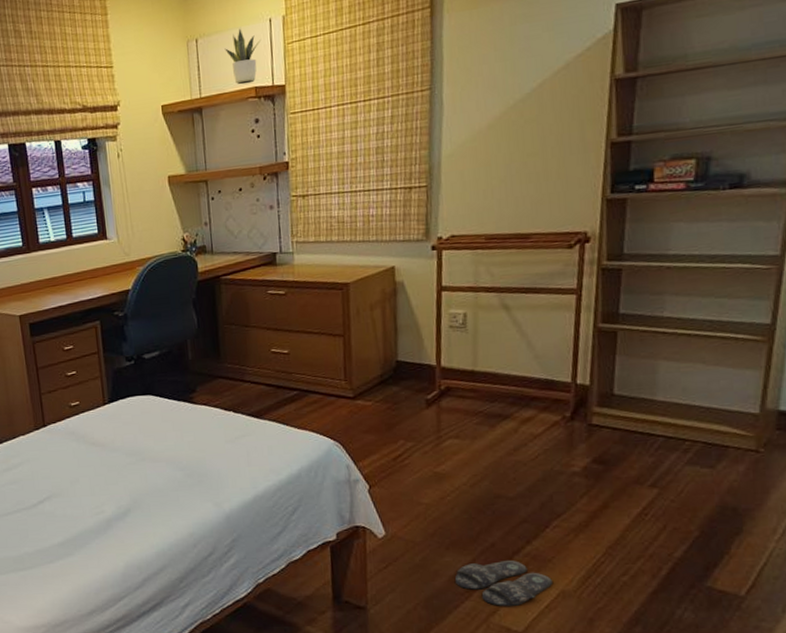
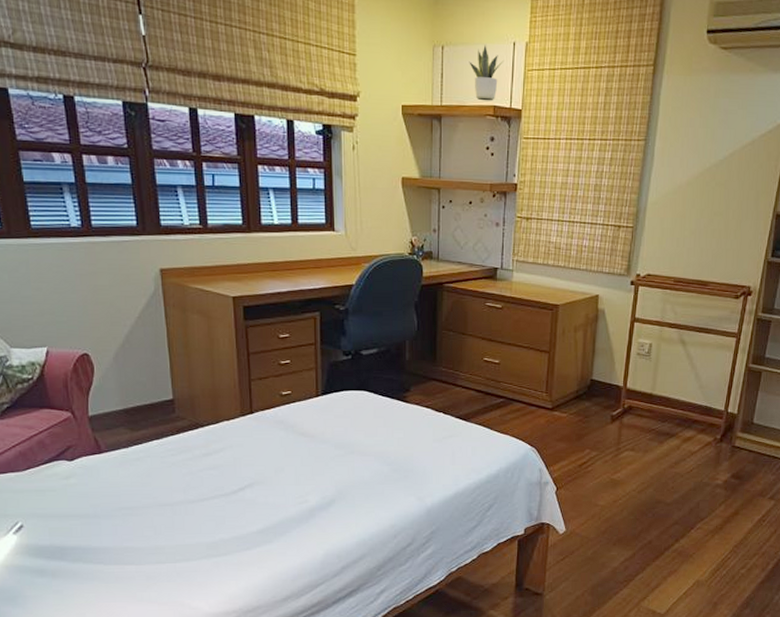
slippers: present [455,559,552,607] -> none [618,554,691,594]

